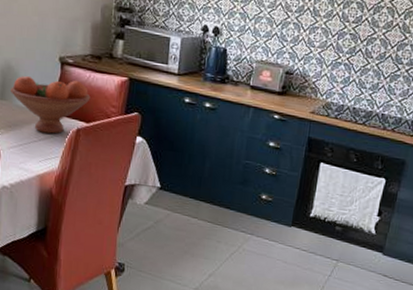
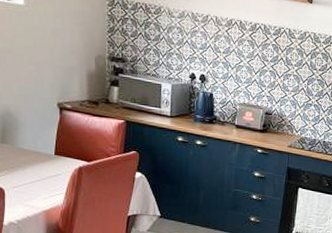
fruit bowl: present [11,75,91,134] -> none [11,120,90,173]

